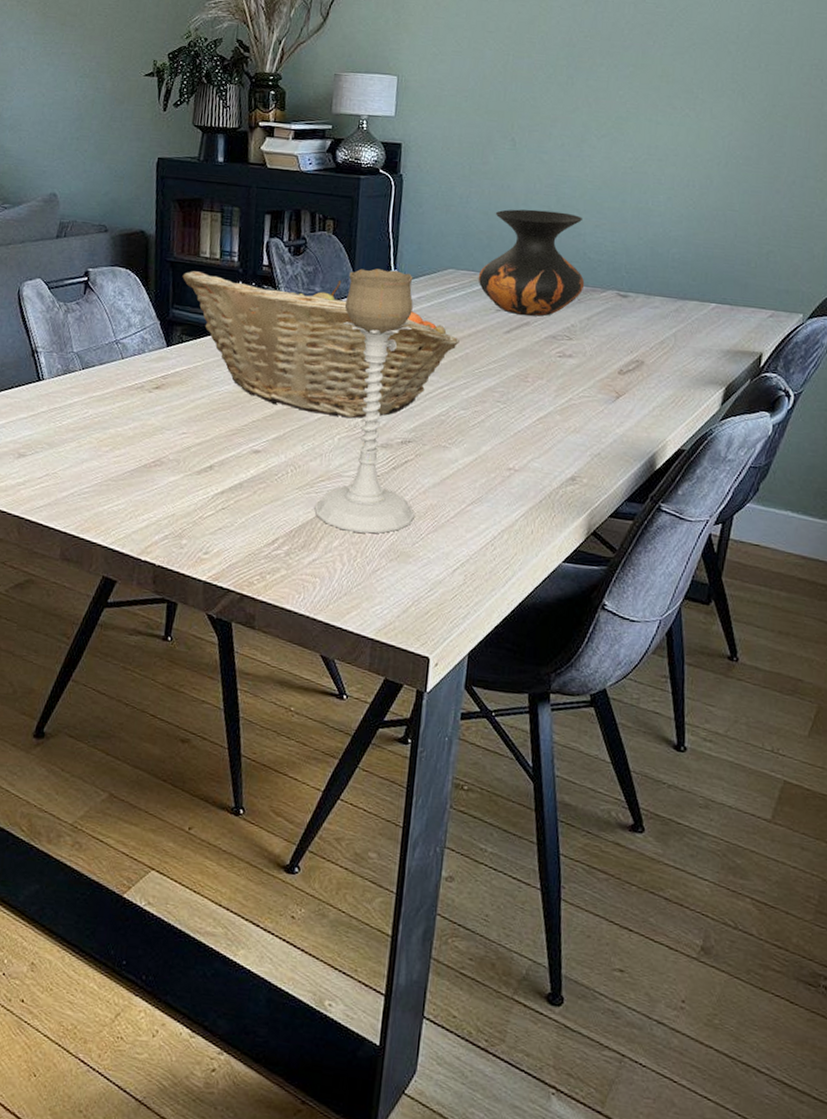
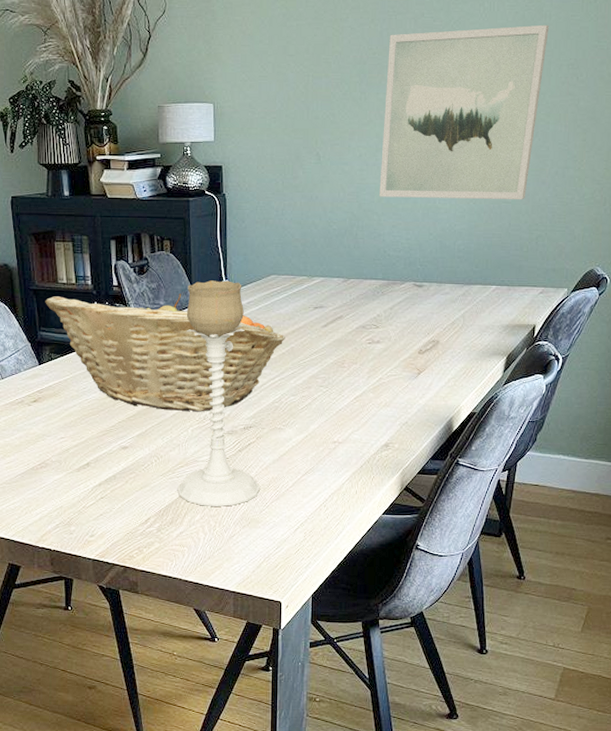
vase: present [478,209,585,316] -> none [297,216,387,310]
wall art: none [582,17,791,209] -> present [379,24,550,200]

